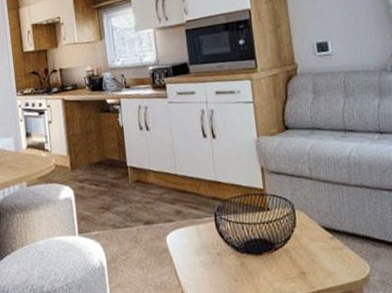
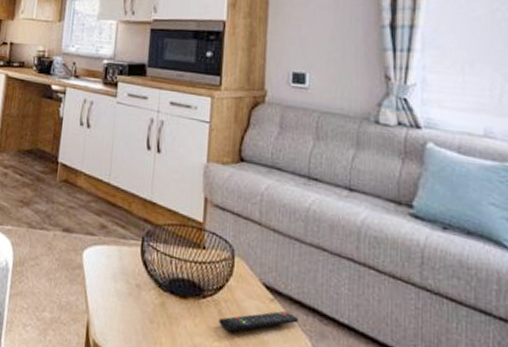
remote control: none [291,244,356,272] -> present [219,310,299,332]

